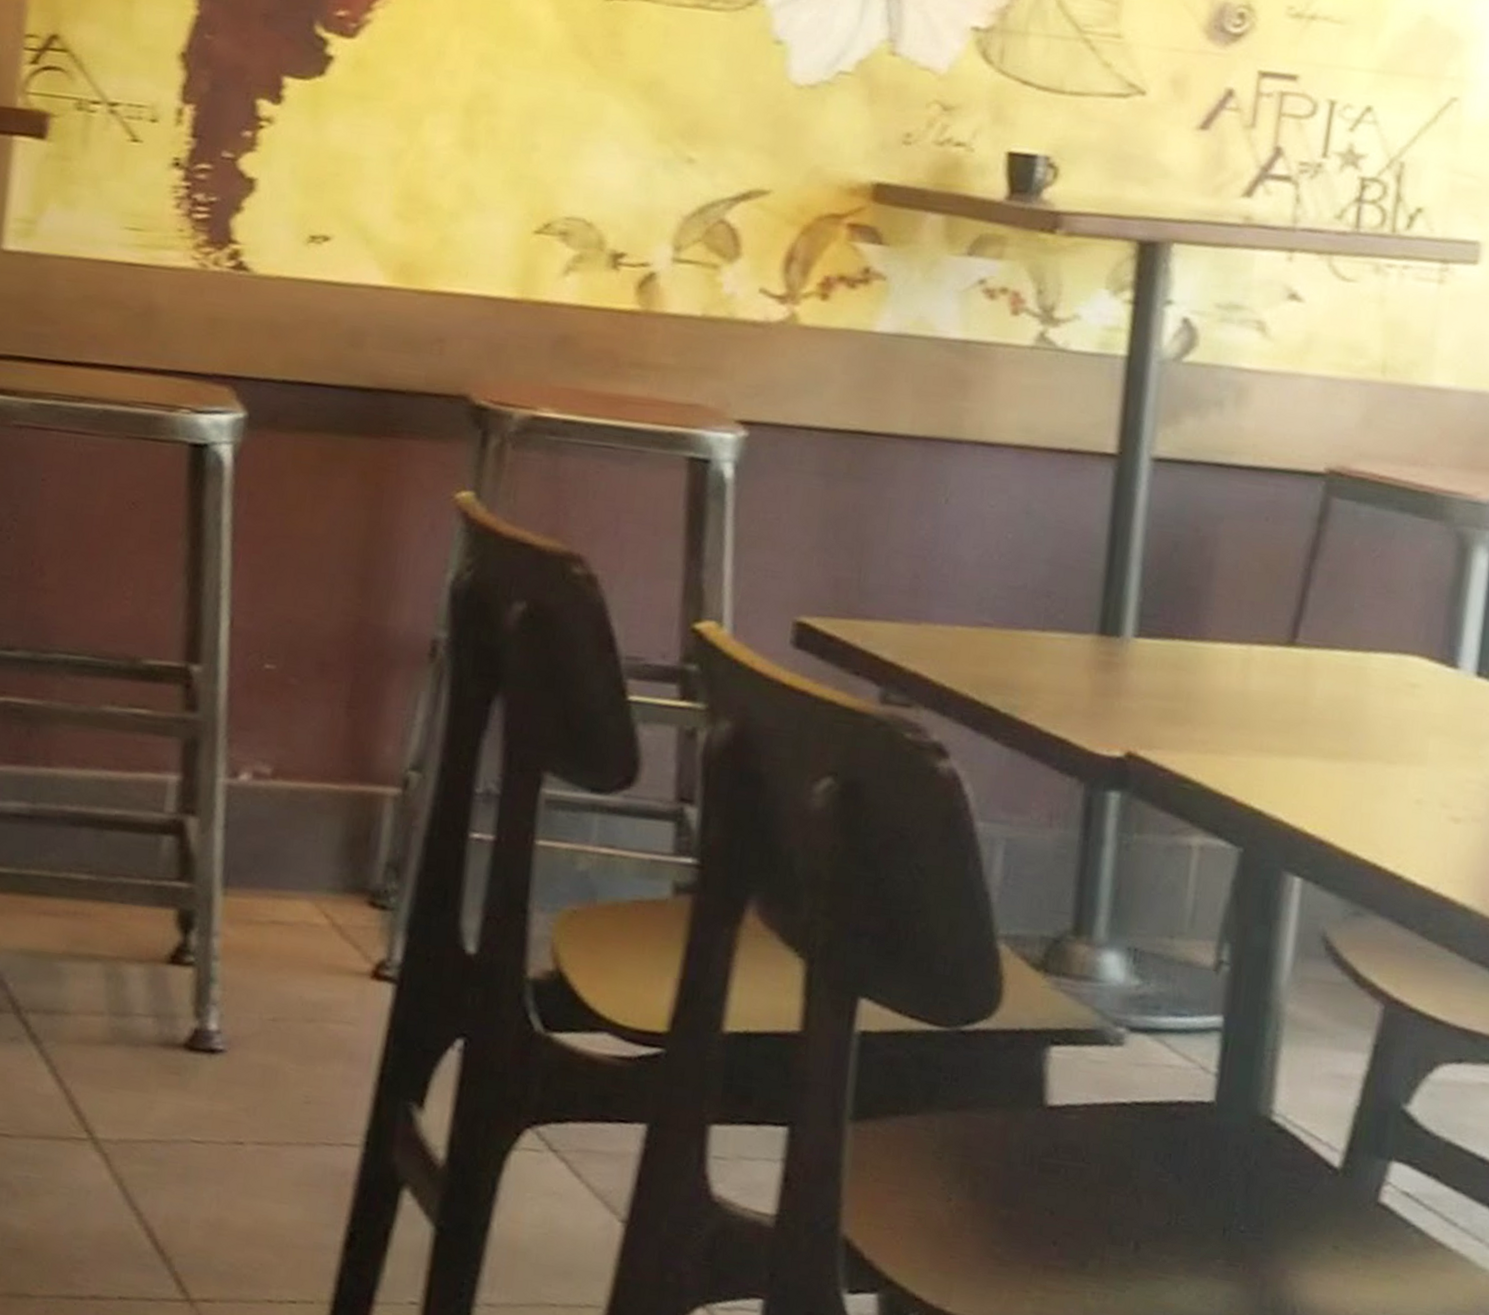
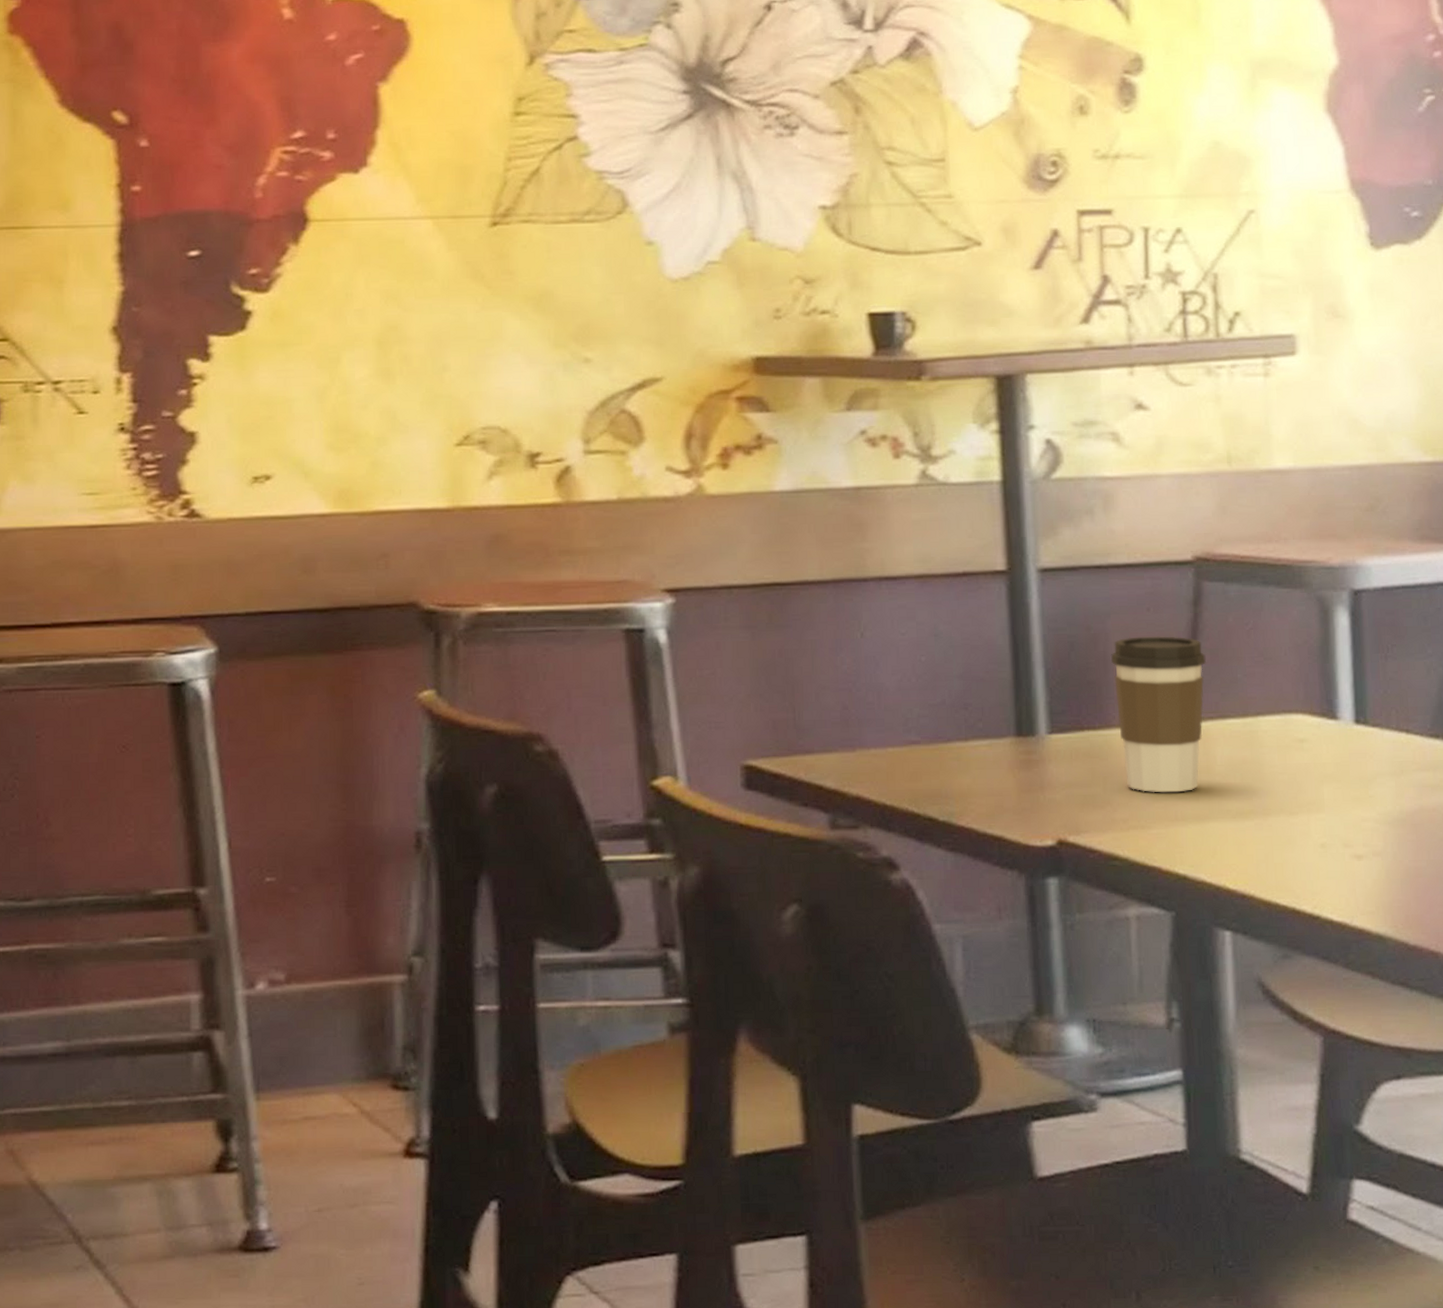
coffee cup: none [1212,545,1323,721] -> present [1110,636,1207,793]

